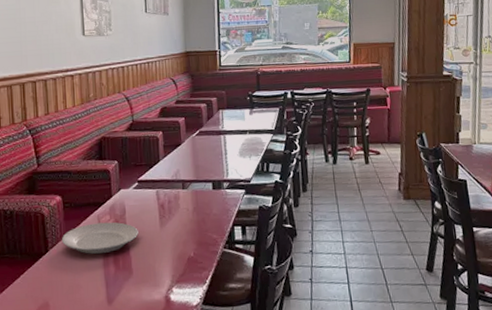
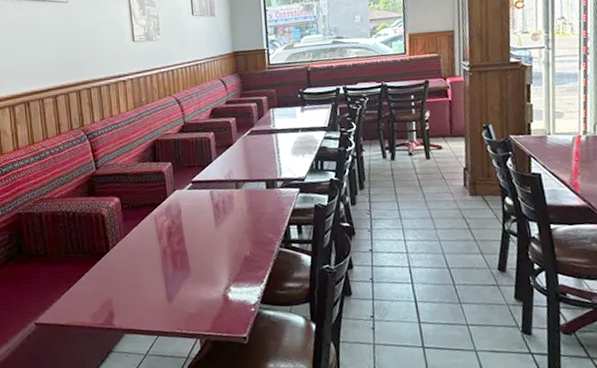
plate: present [61,222,138,255] -> none [121,222,194,254]

